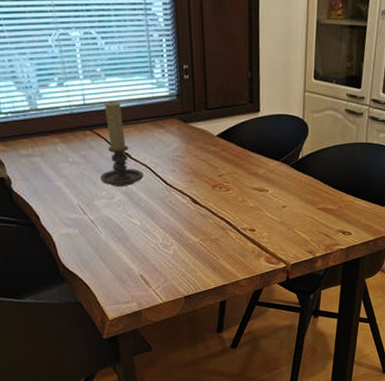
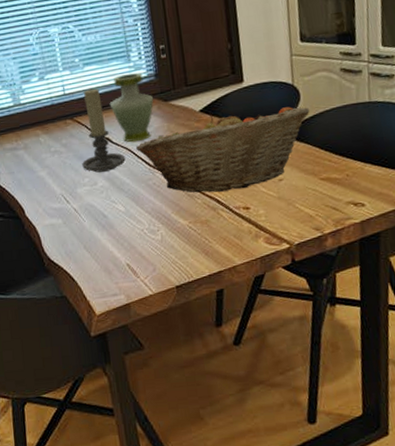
vase: none [130,90,175,160] -> present [109,72,154,142]
fruit basket: none [155,139,316,214] -> present [136,107,310,193]

